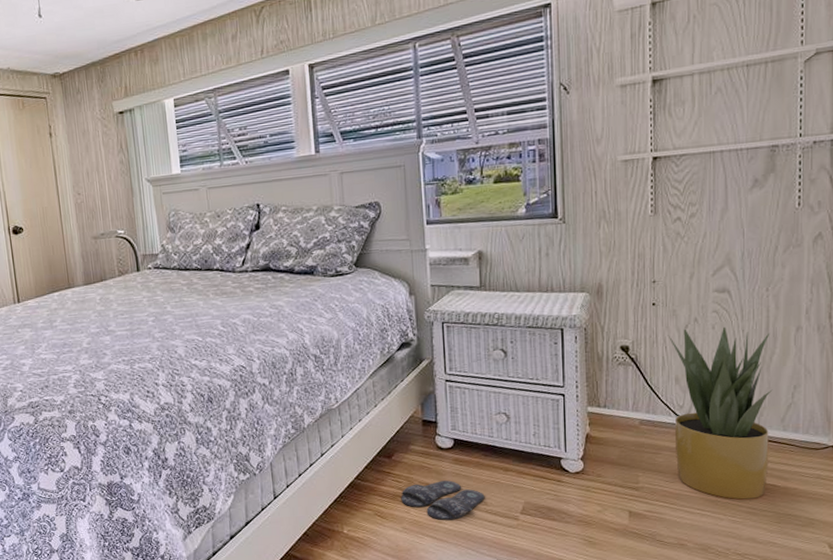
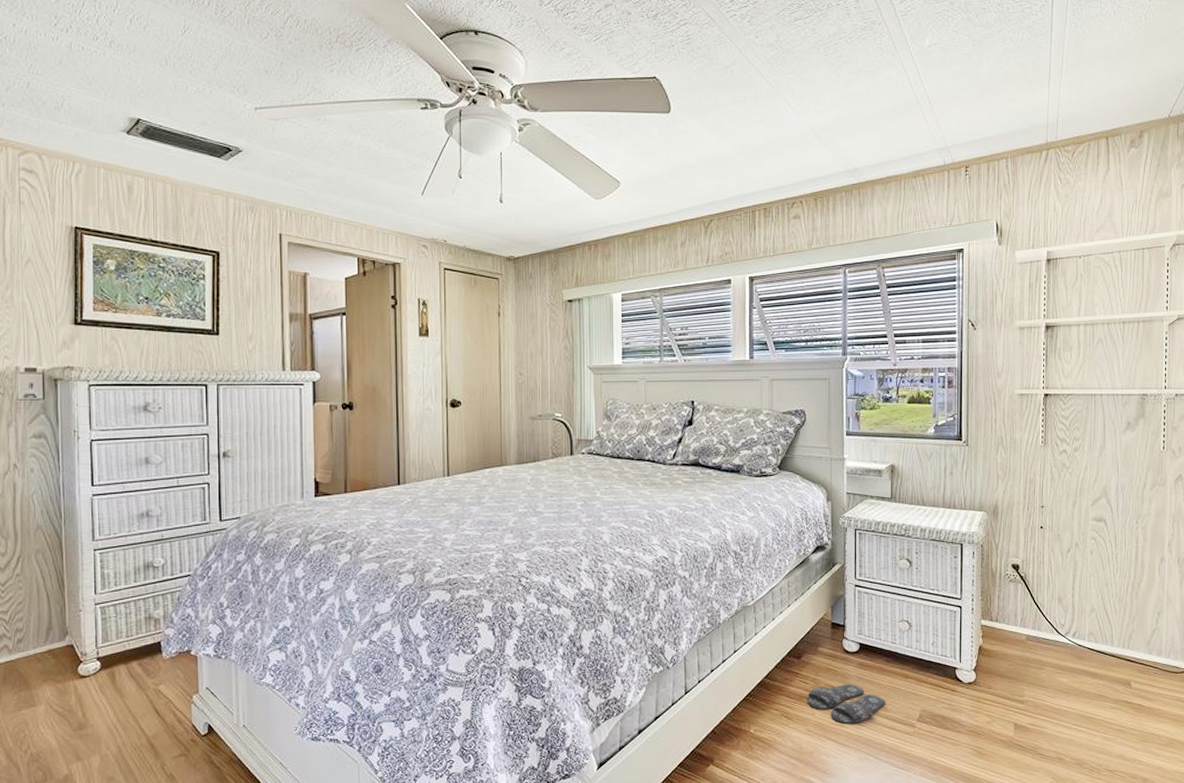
planter: present [667,326,773,500] -> none [1053,553,1140,717]

